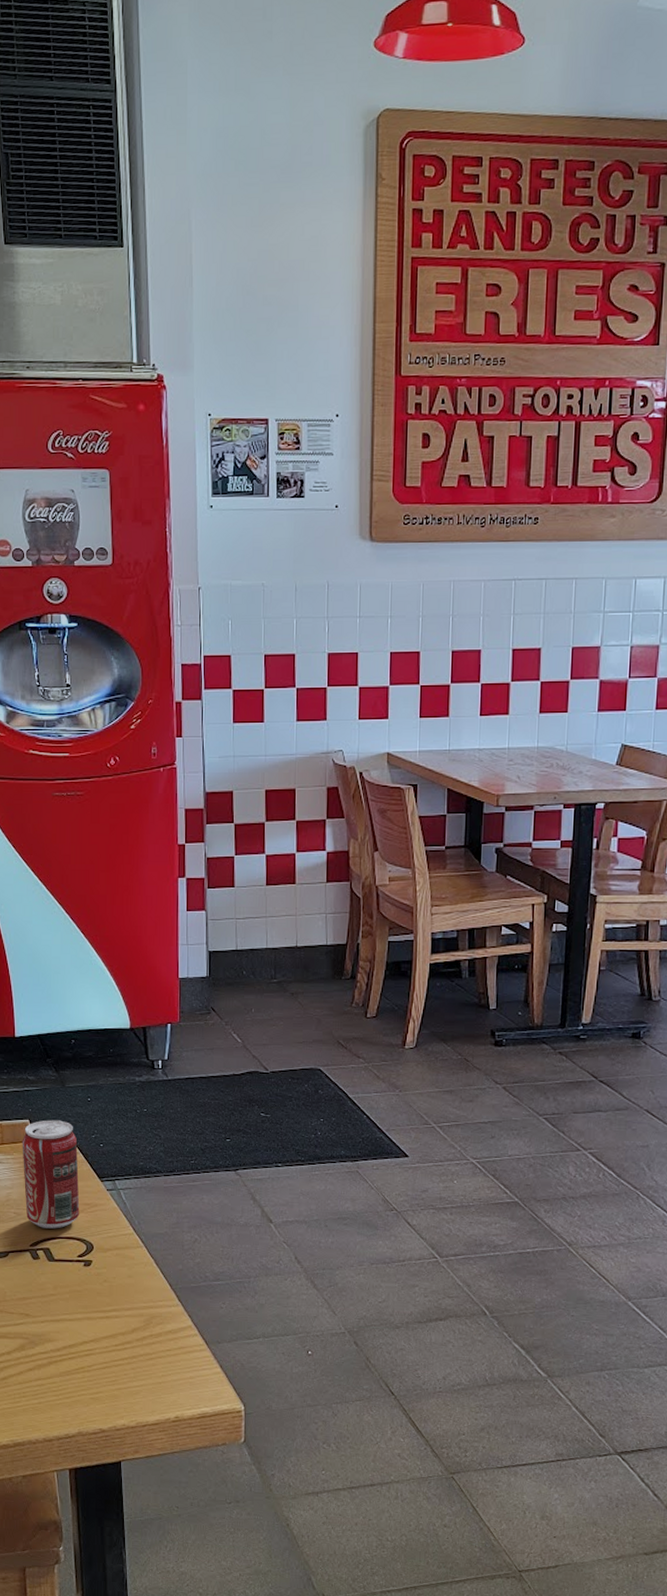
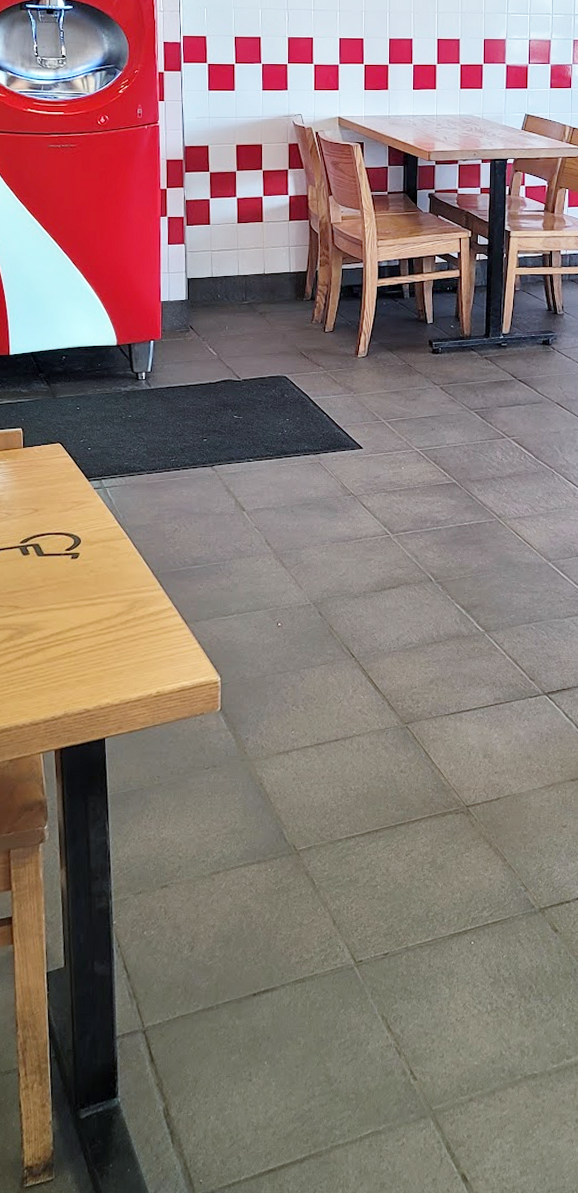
beverage can: present [22,1120,80,1229] -> none [14,428,68,526]

